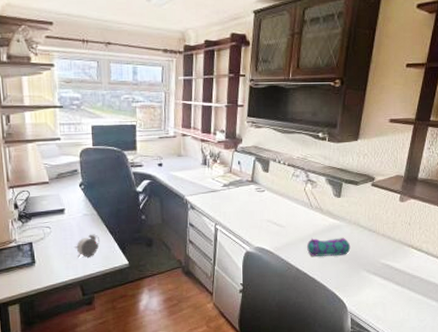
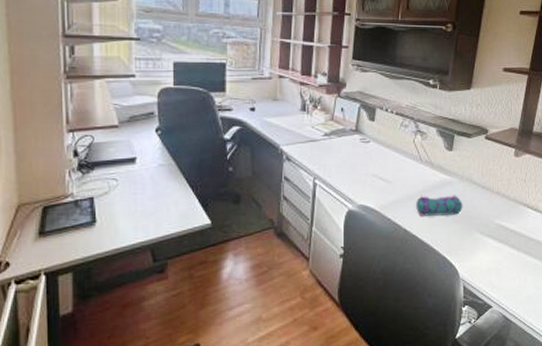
alarm clock: present [73,234,100,258] -> none [145,188,177,216]

